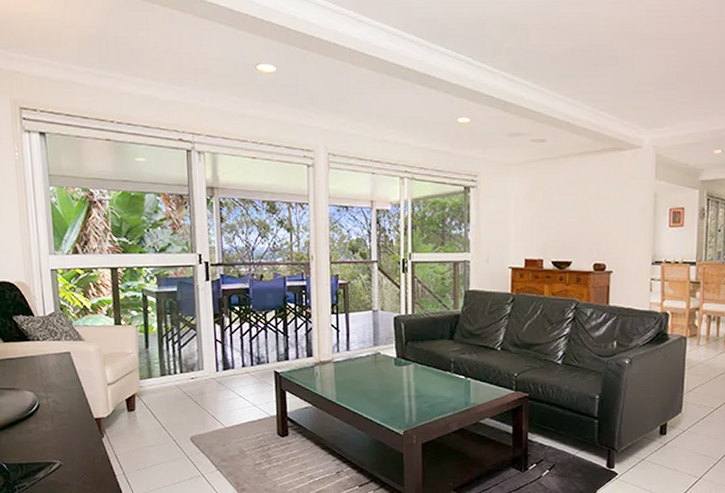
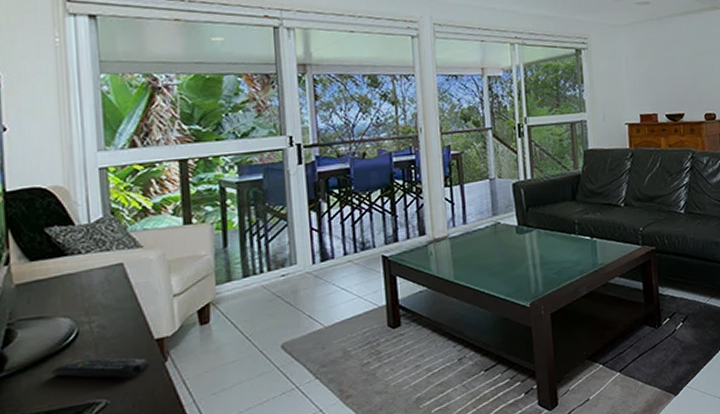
remote control: none [21,426,91,447] -> present [51,357,150,379]

